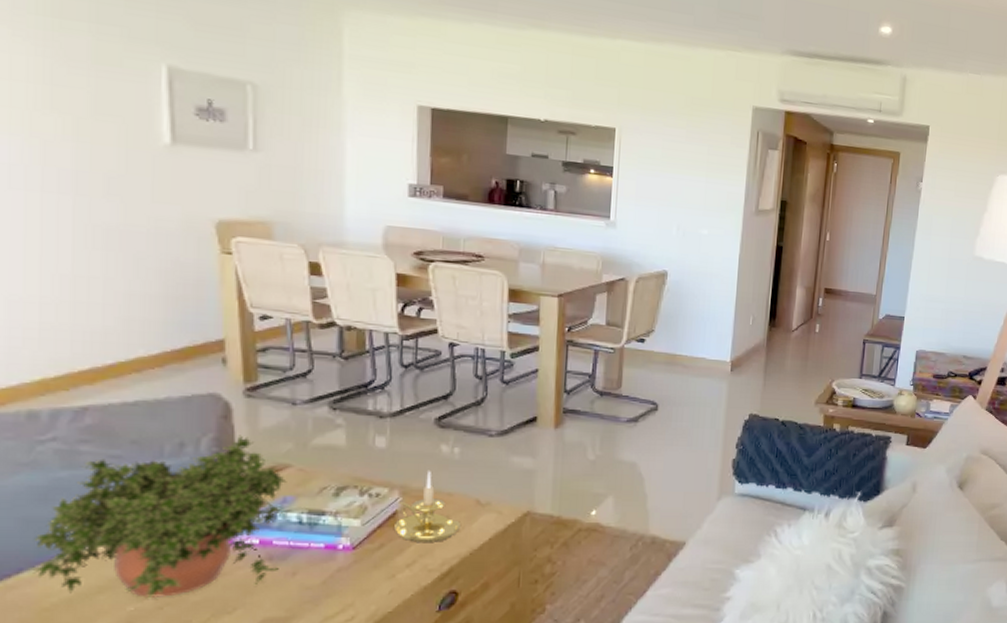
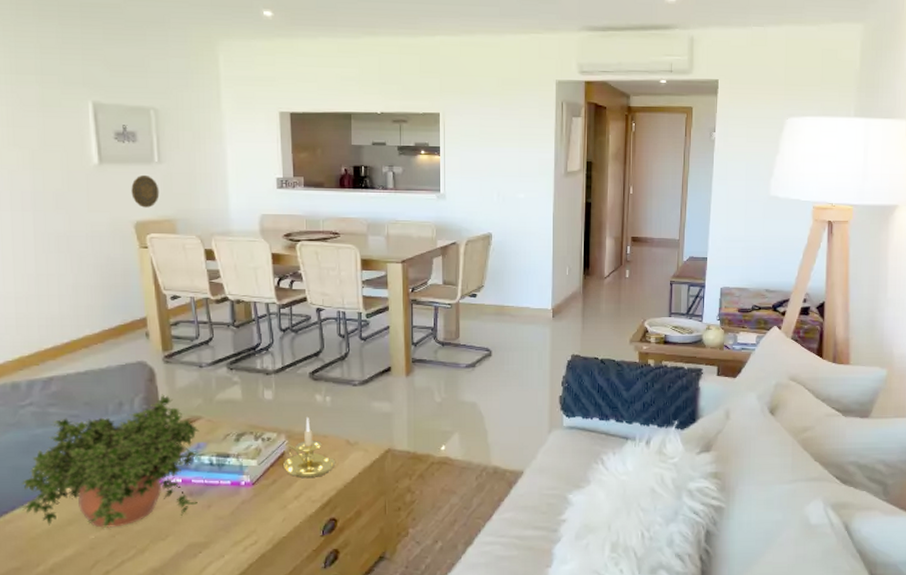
decorative plate: none [214,163,253,205] -> present [131,174,160,208]

